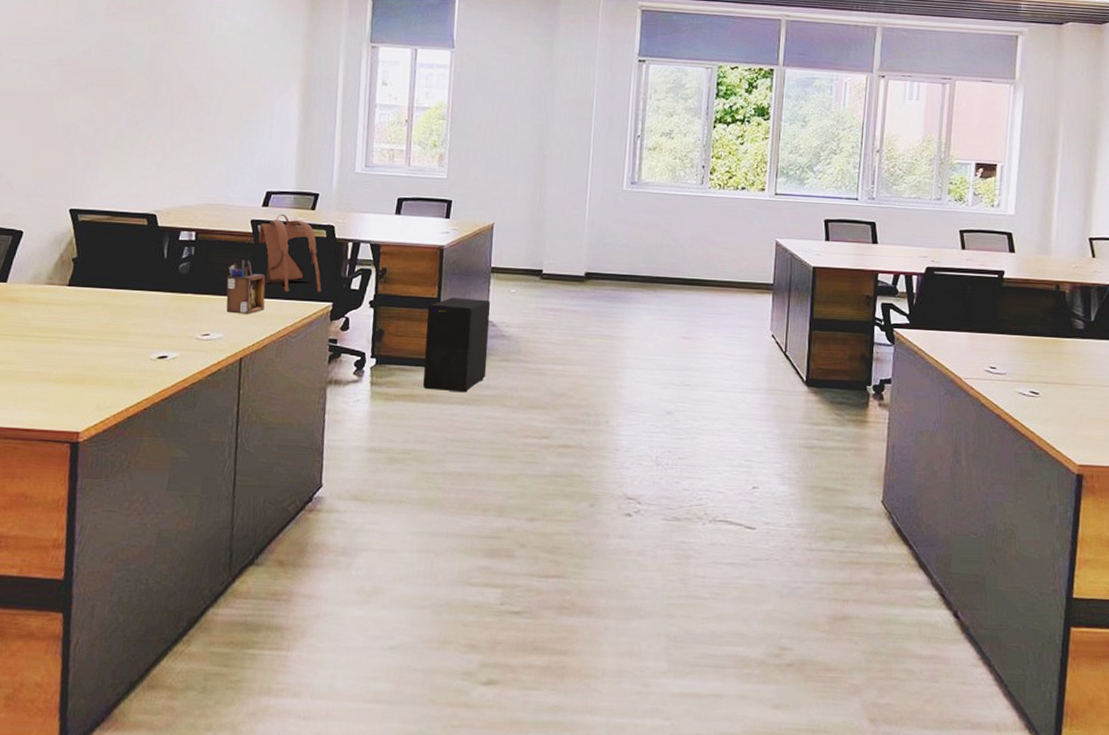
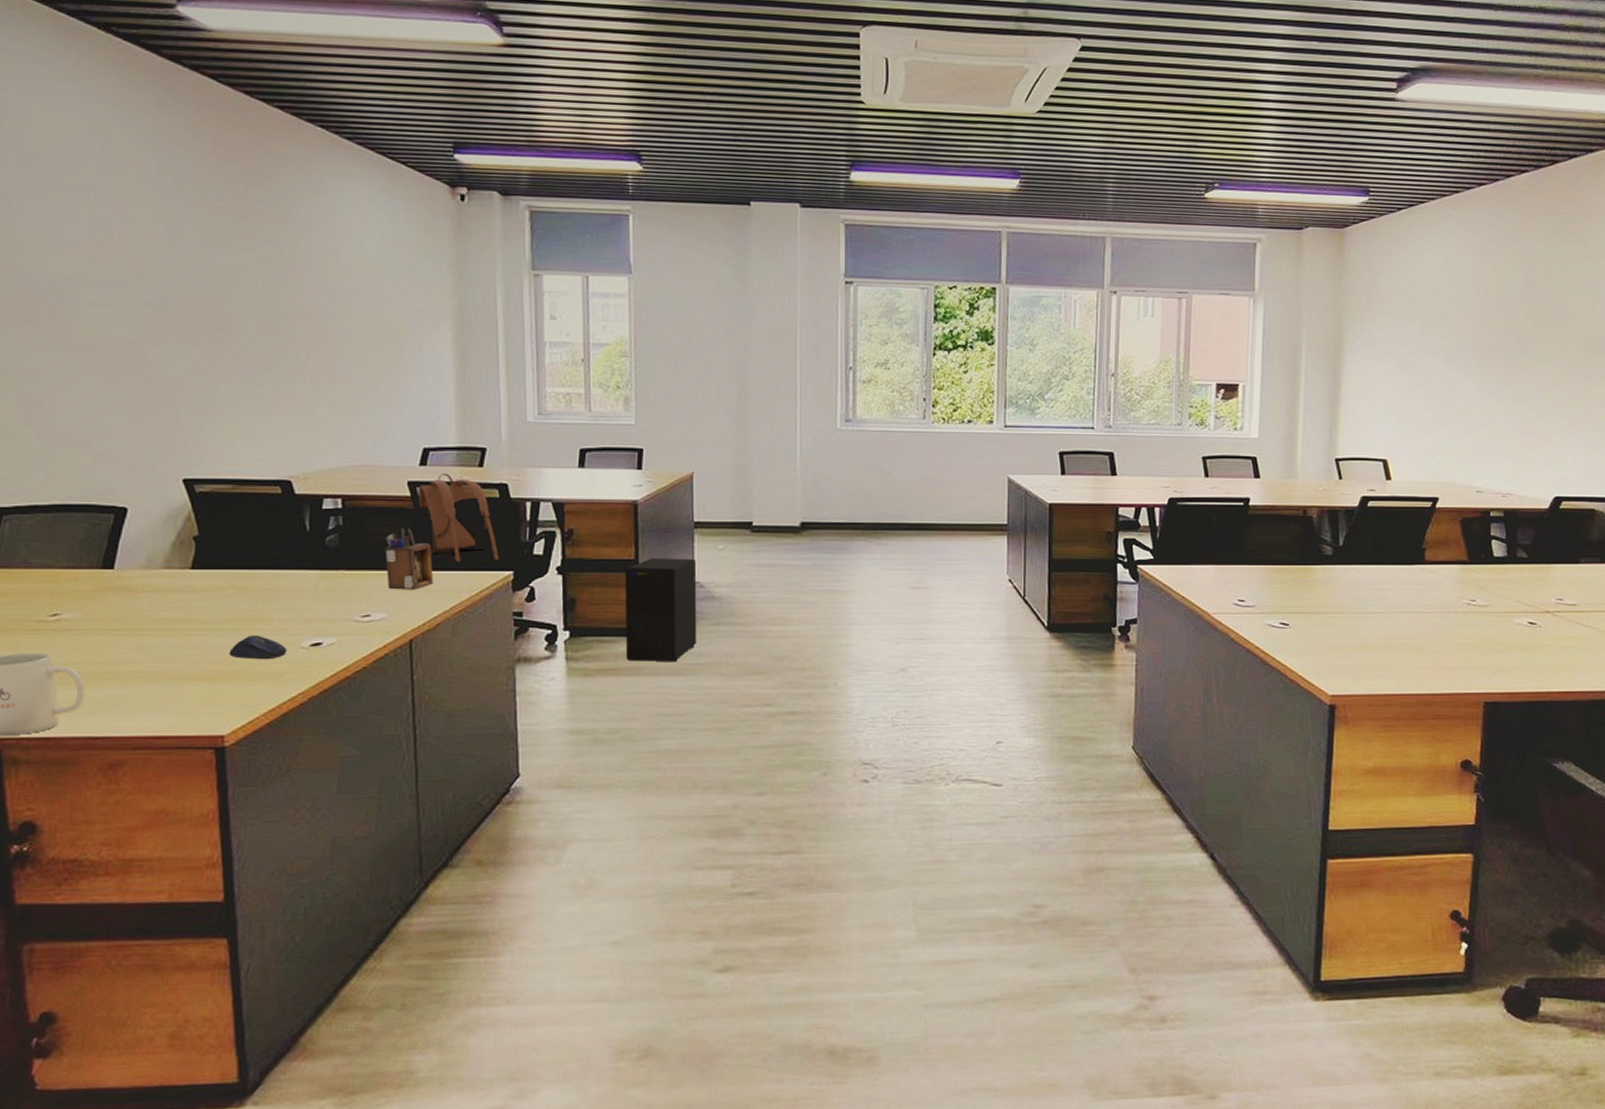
computer mouse: none [90,346,138,369] -> present [229,636,287,660]

